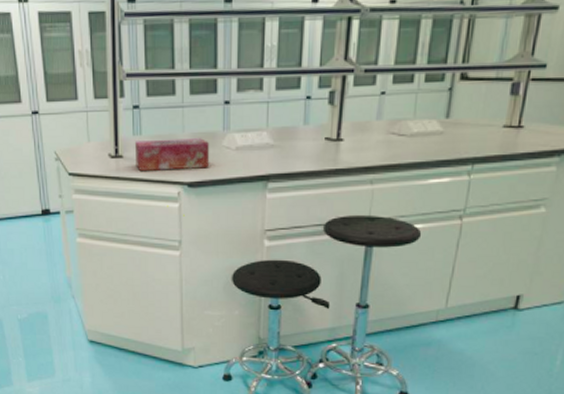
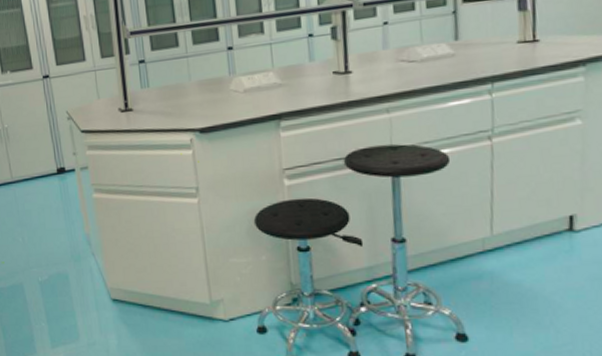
tissue box: present [134,138,210,171] -> none [143,84,220,122]

